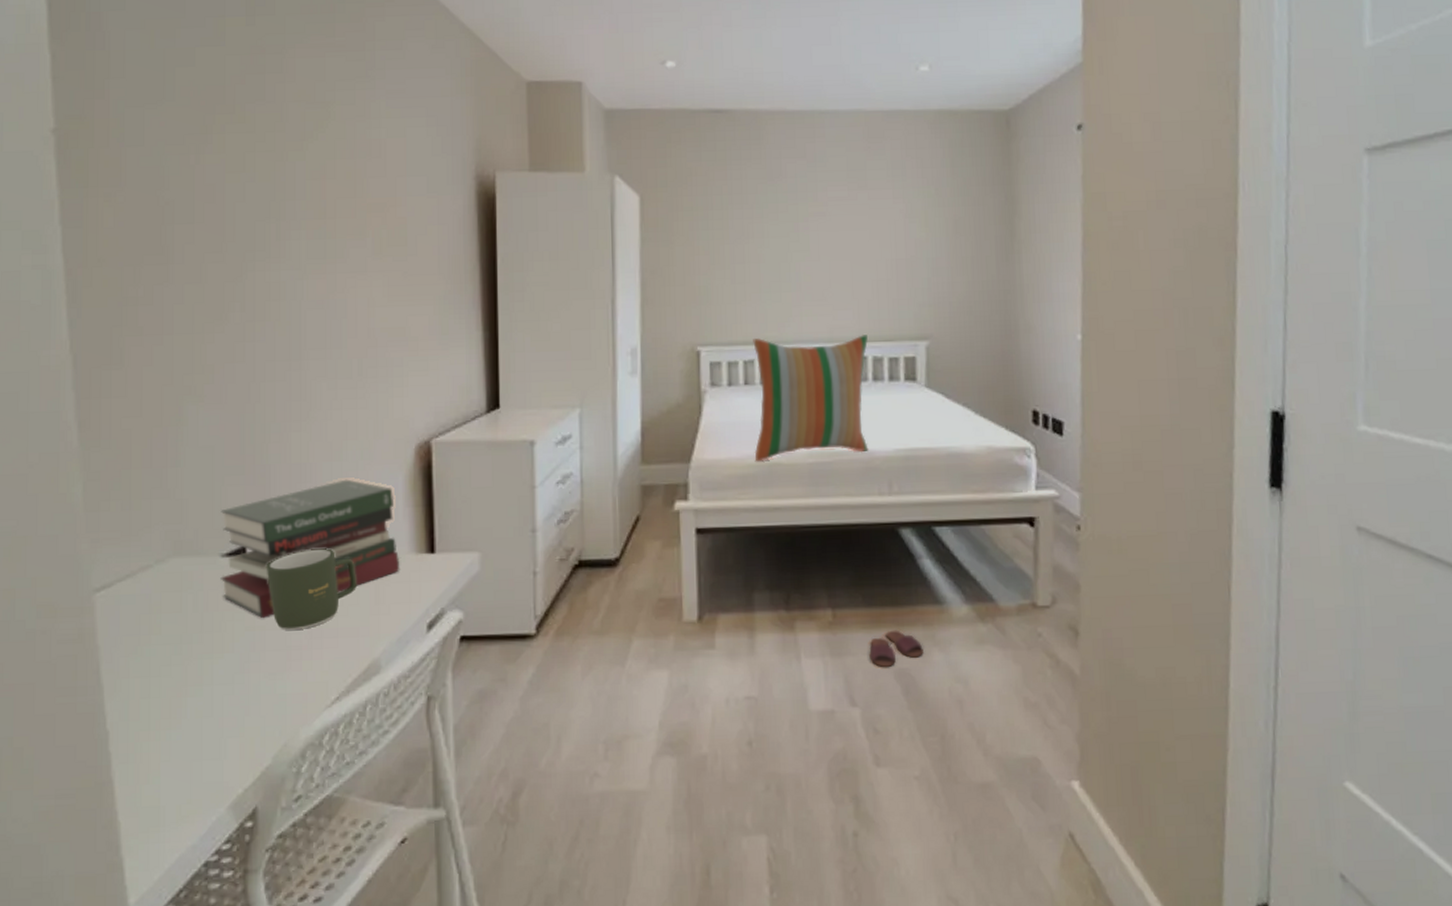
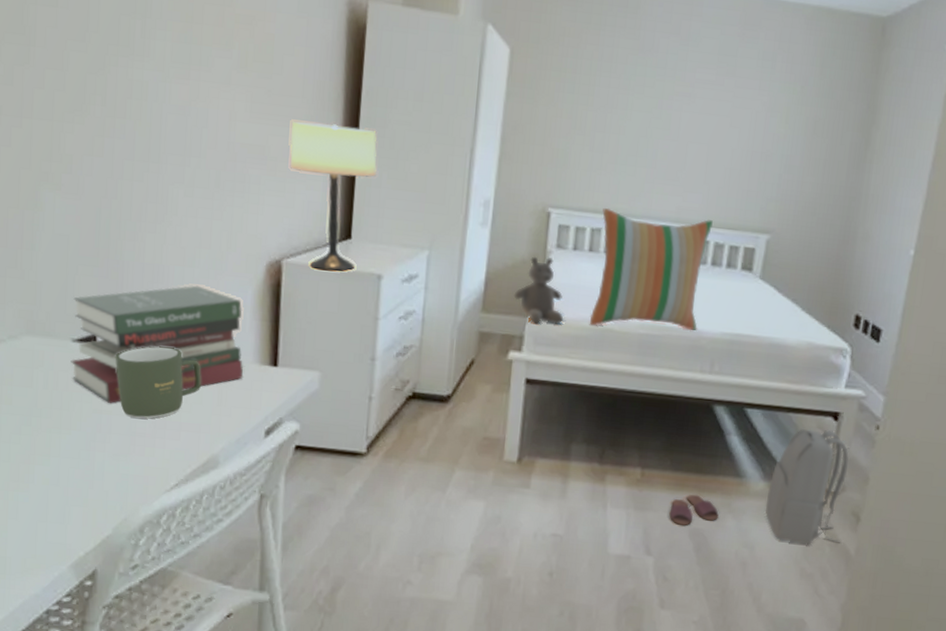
table lamp: none [430,295,519,445] -> present [290,122,377,271]
stuffed bear: none [672,397,727,468] -> present [513,256,563,324]
backpack: none [972,537,1063,670] -> present [765,429,849,545]

